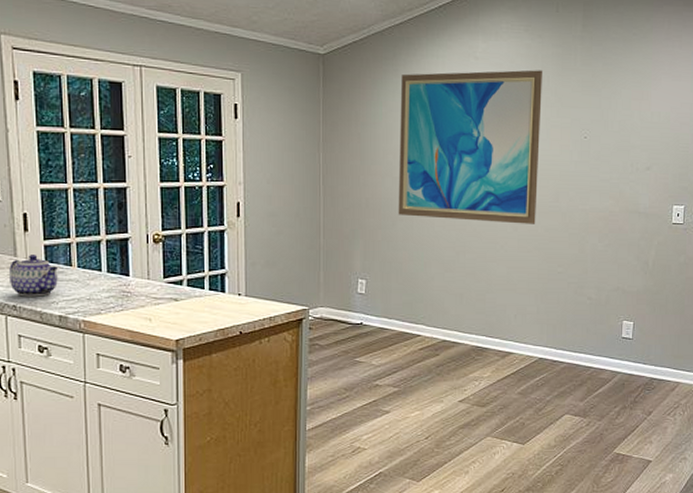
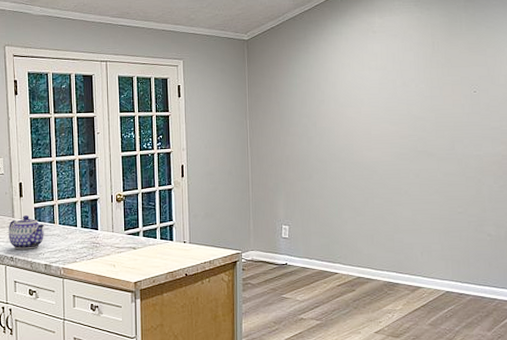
wall art: present [398,70,542,224] -> none [312,37,435,171]

